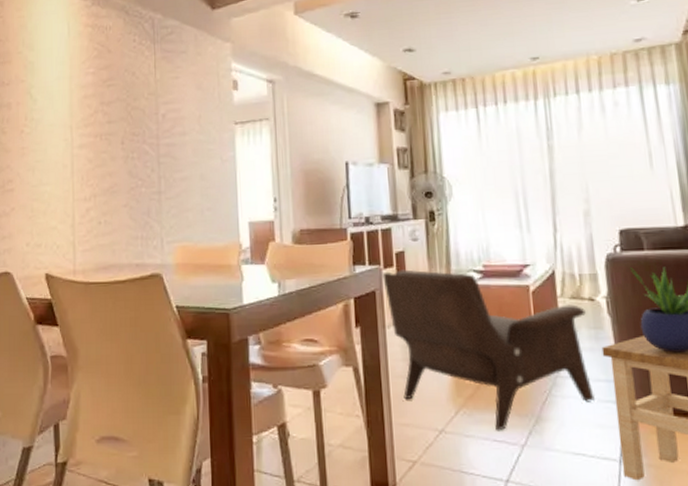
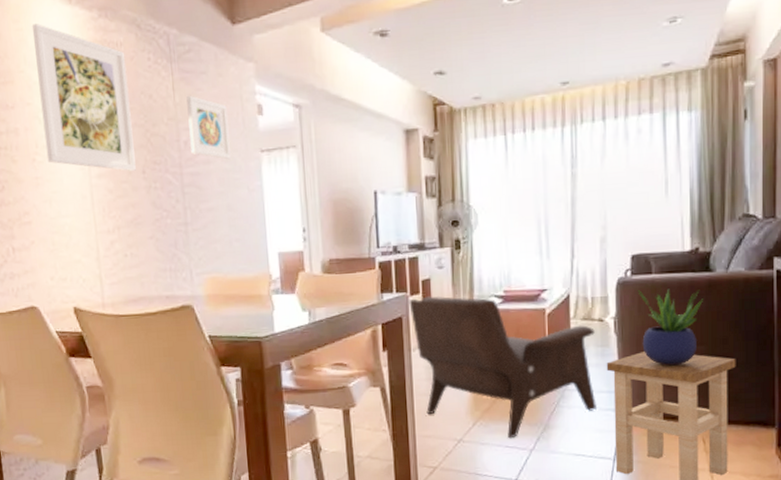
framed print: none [32,11,115,142] -> present [31,24,136,171]
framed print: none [167,72,206,132] -> present [186,95,231,160]

